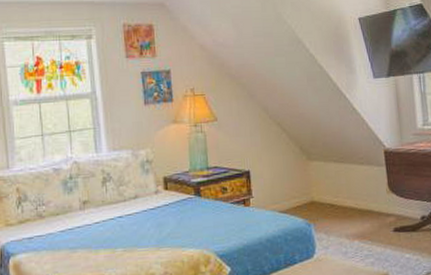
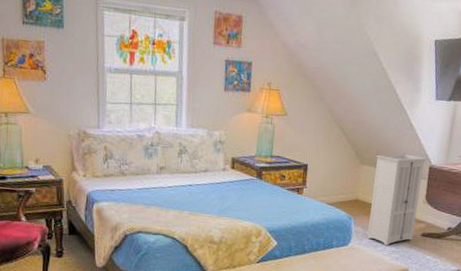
storage cabinet: none [322,140,386,250] -> present [367,152,428,246]

